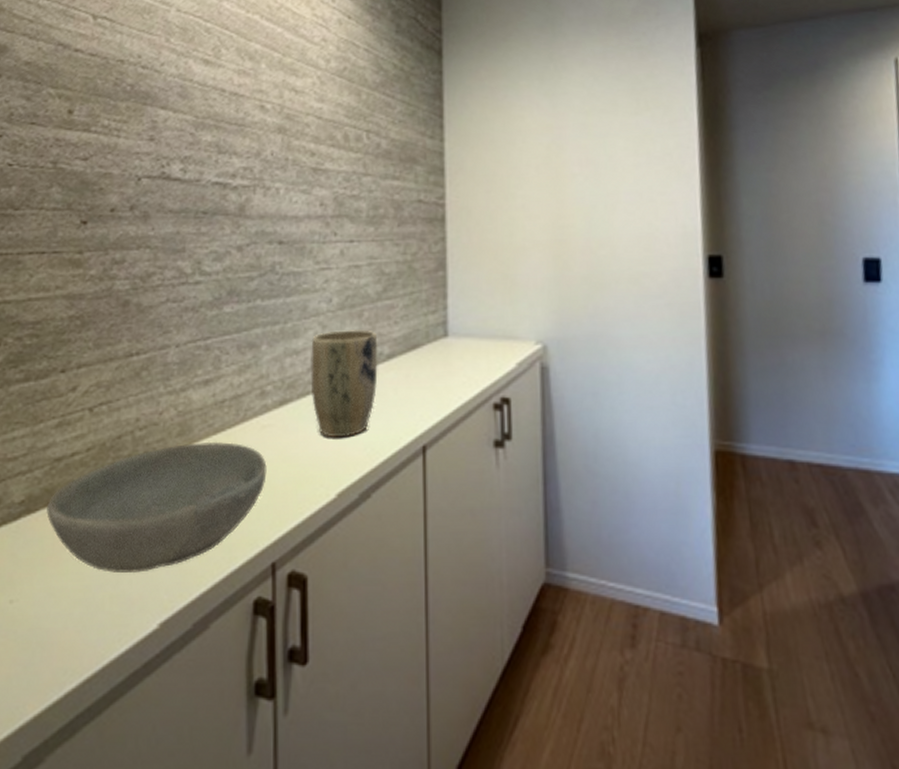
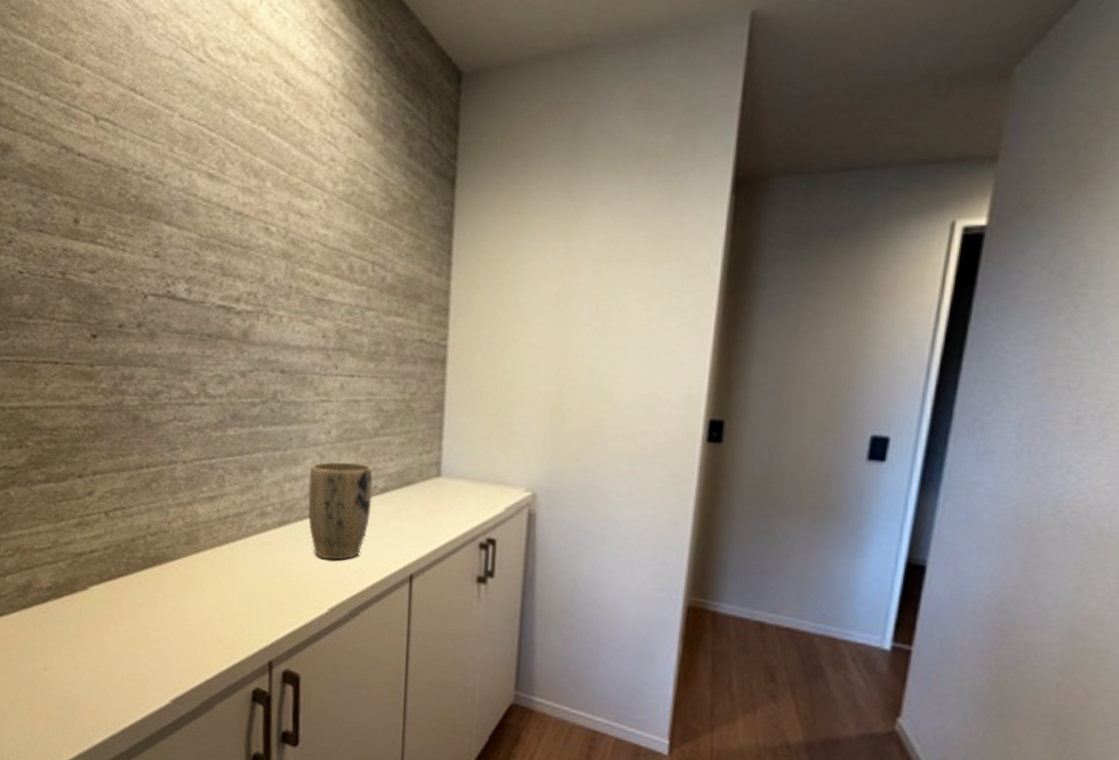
bowl: present [47,441,267,573] -> none [71,551,266,657]

